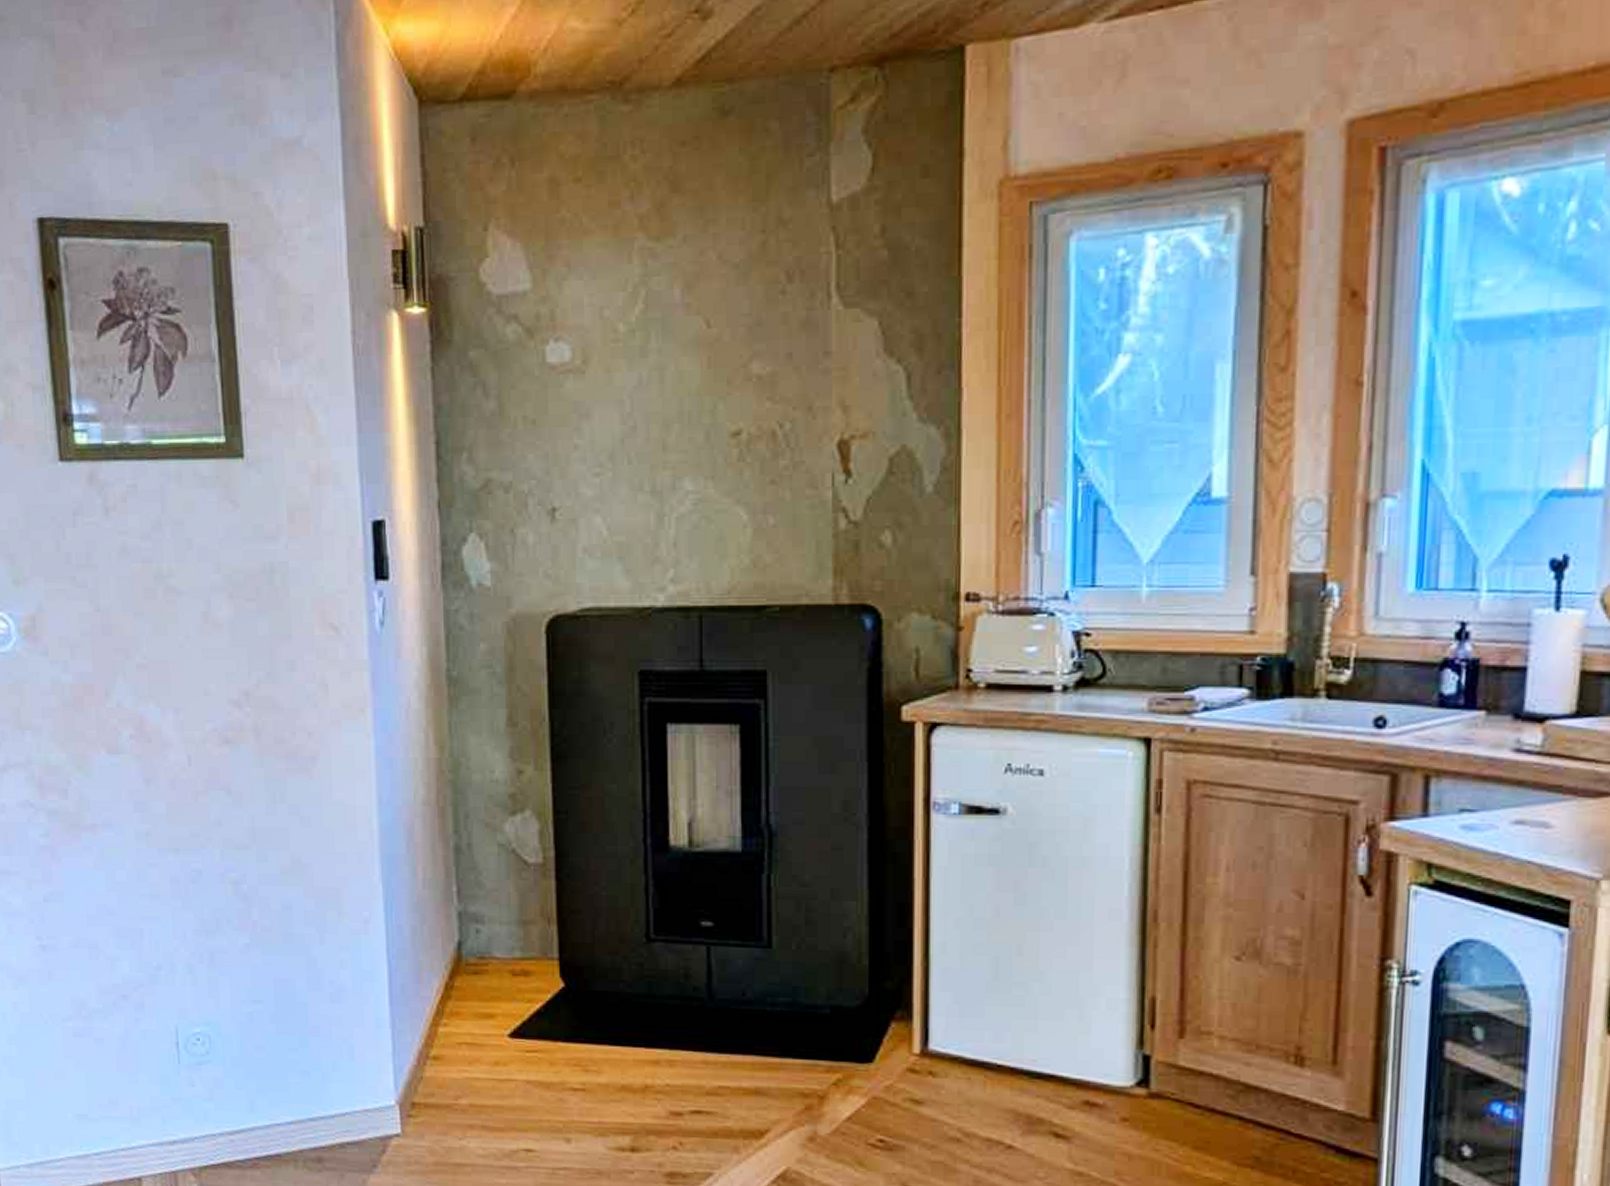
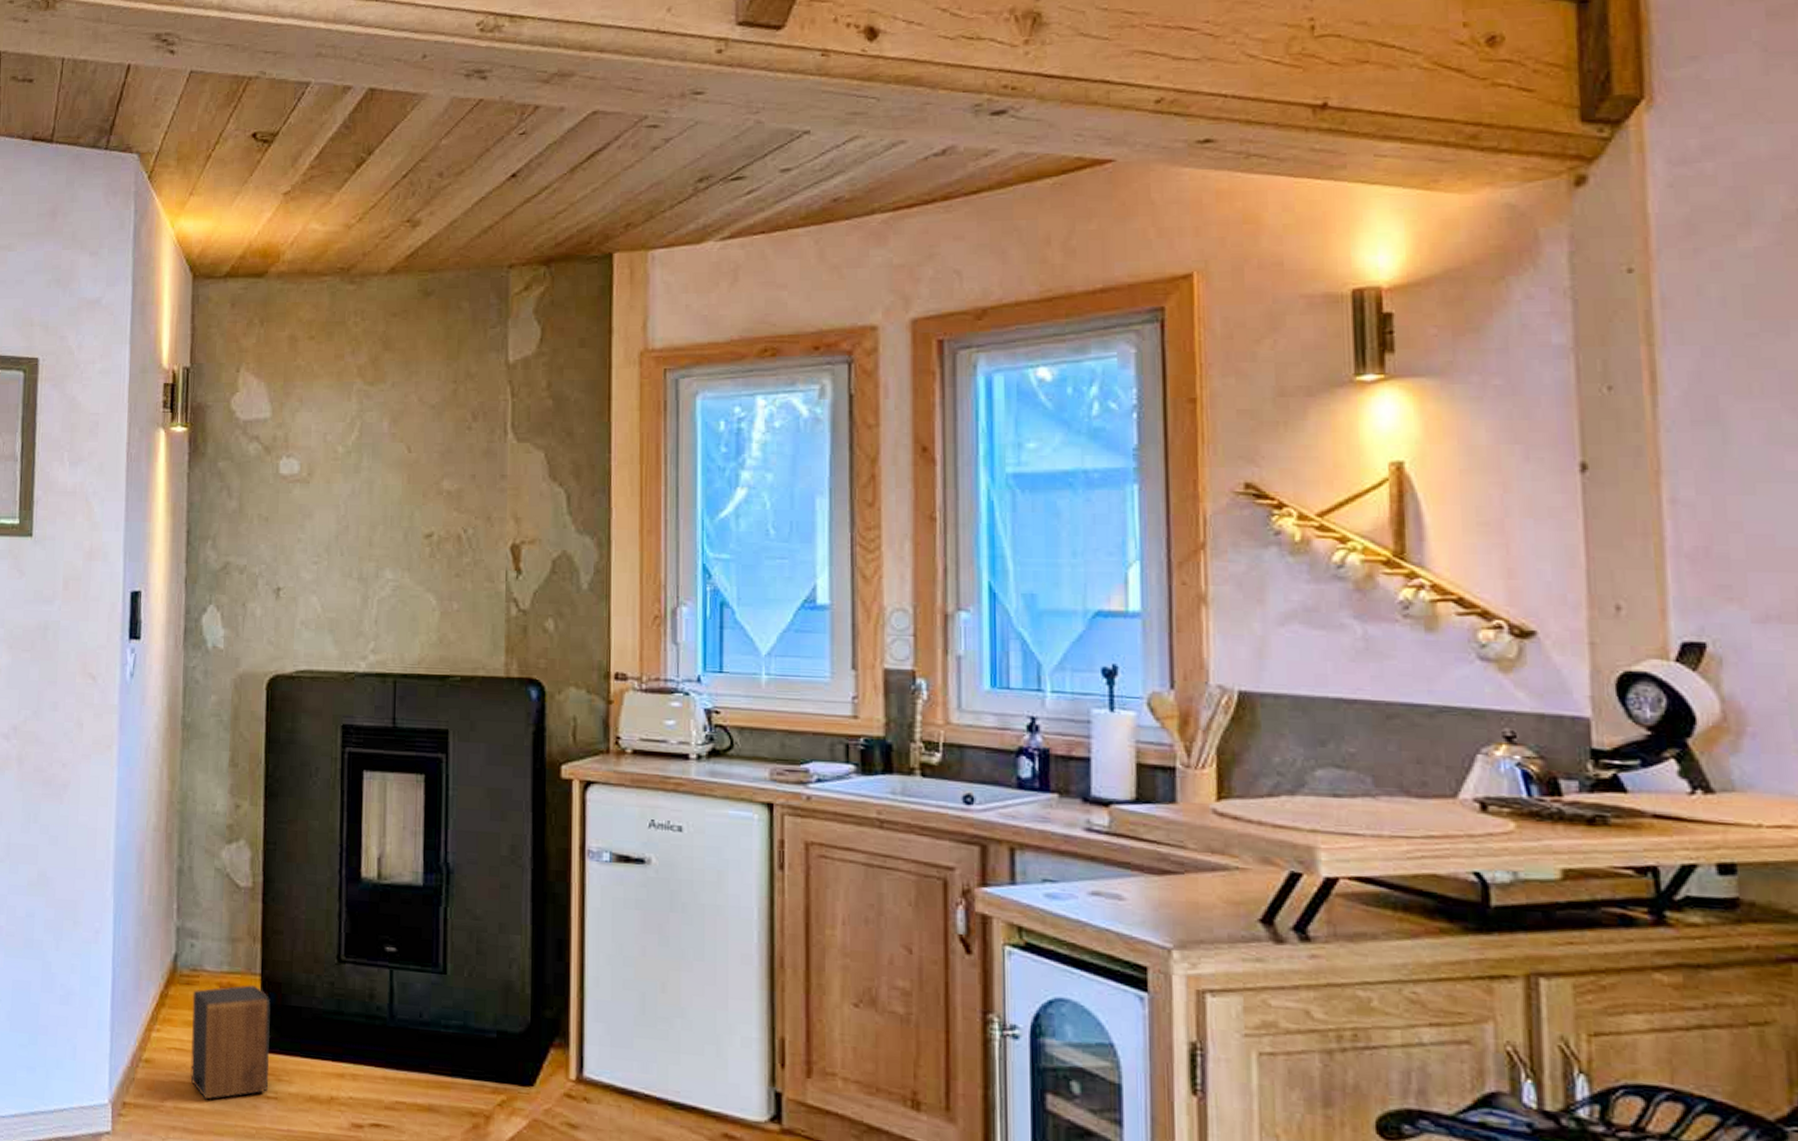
speaker: none [482,971,575,1095] -> present [190,985,271,1100]

